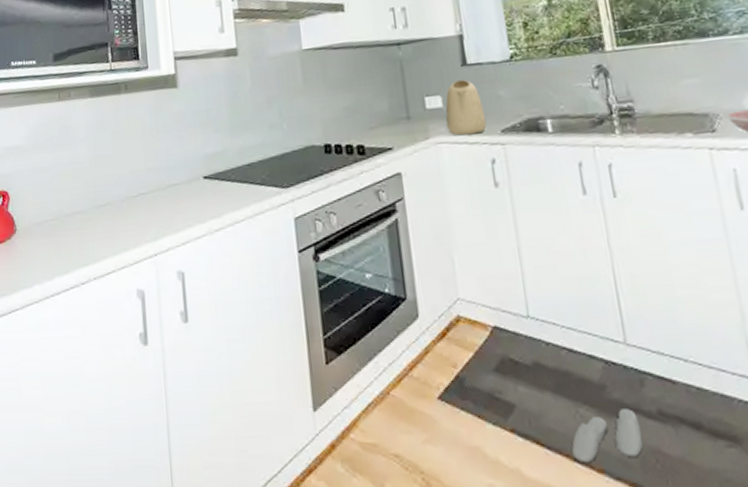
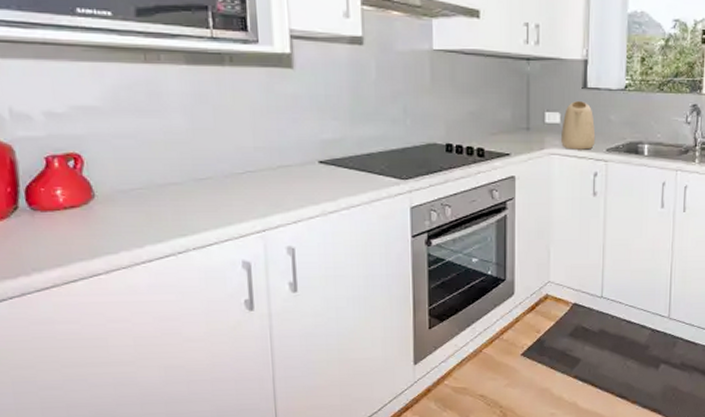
slippers: present [572,409,643,463] -> none [617,362,667,398]

